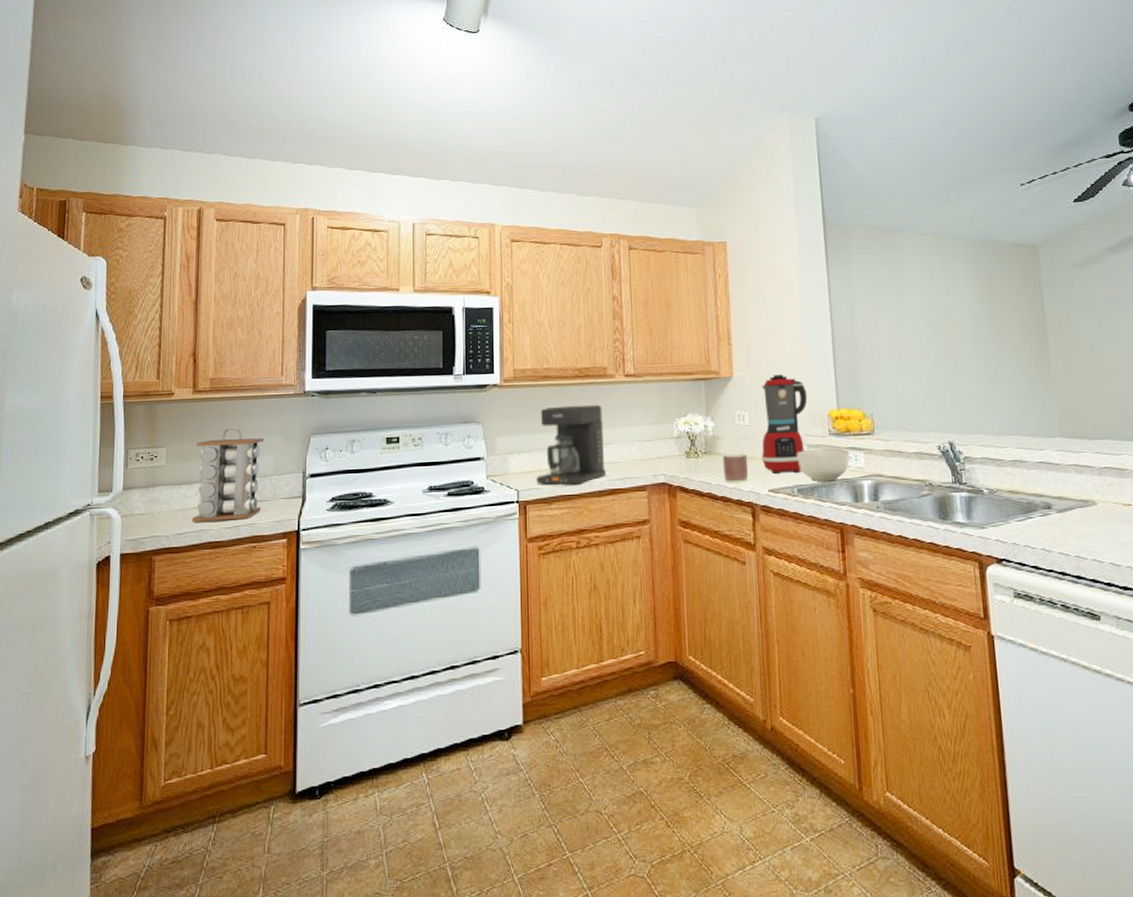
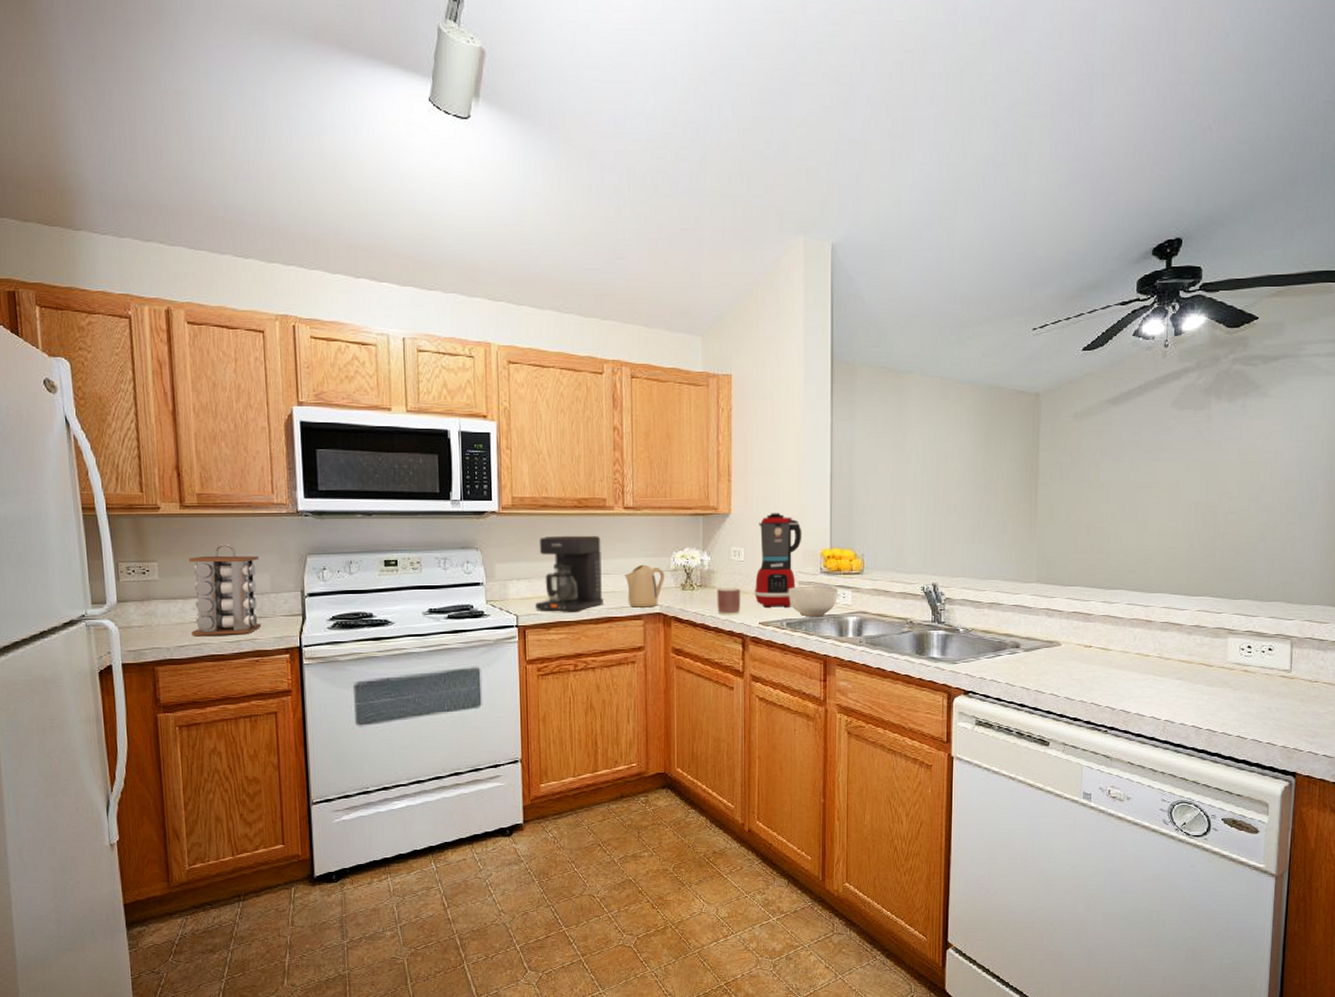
kettle: none [627,432,668,478] -> present [625,564,664,608]

